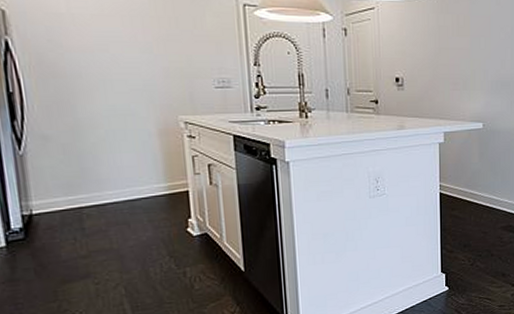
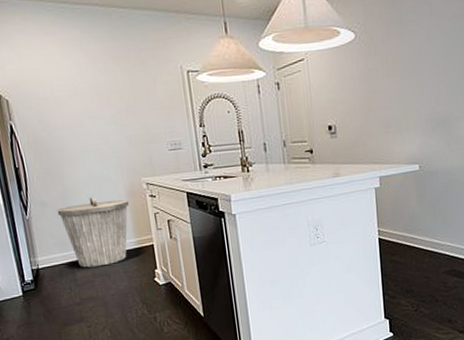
trash can: none [63,132,162,215] -> present [57,196,130,268]

